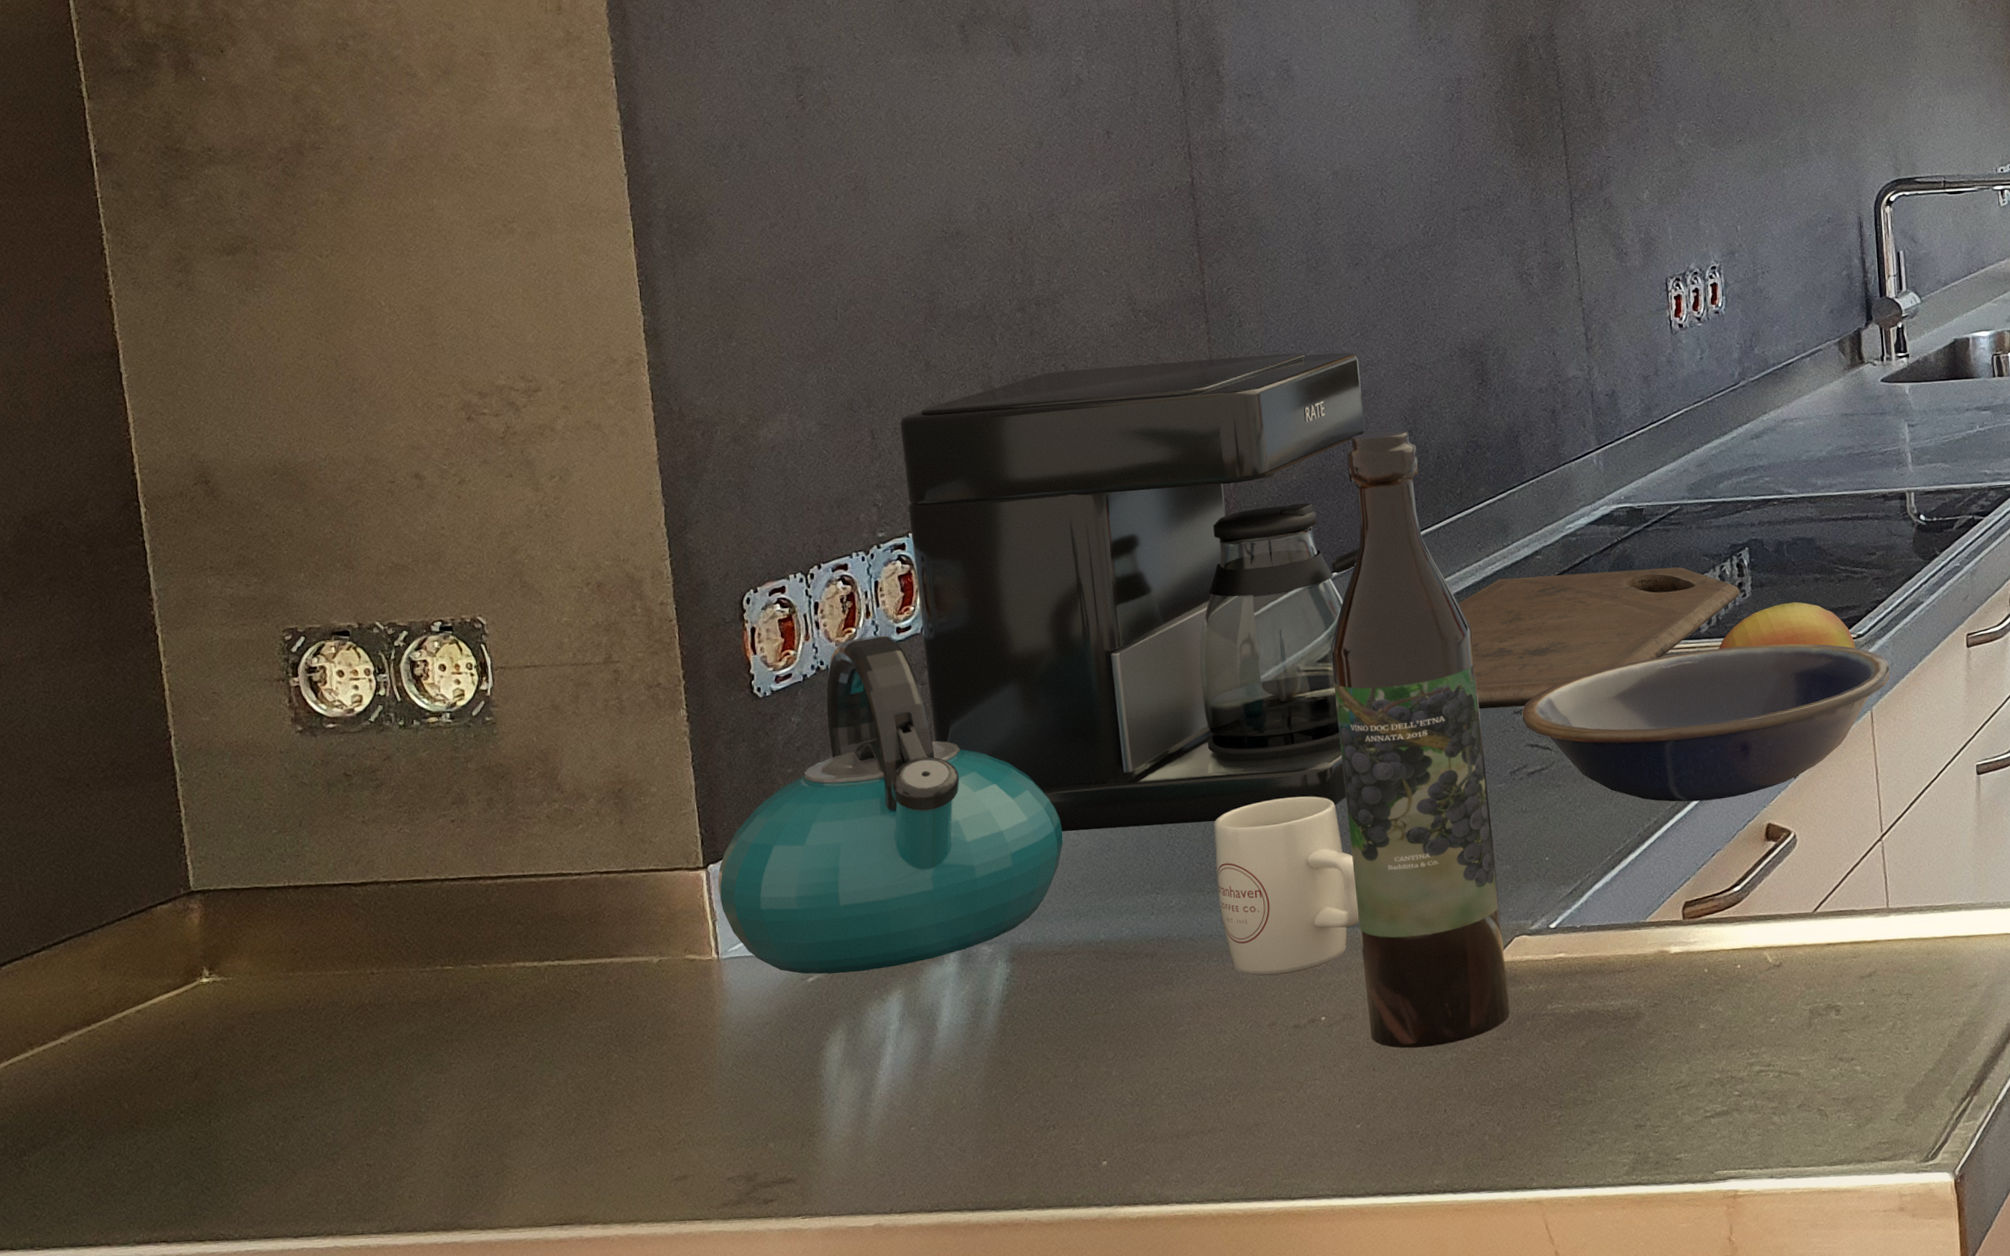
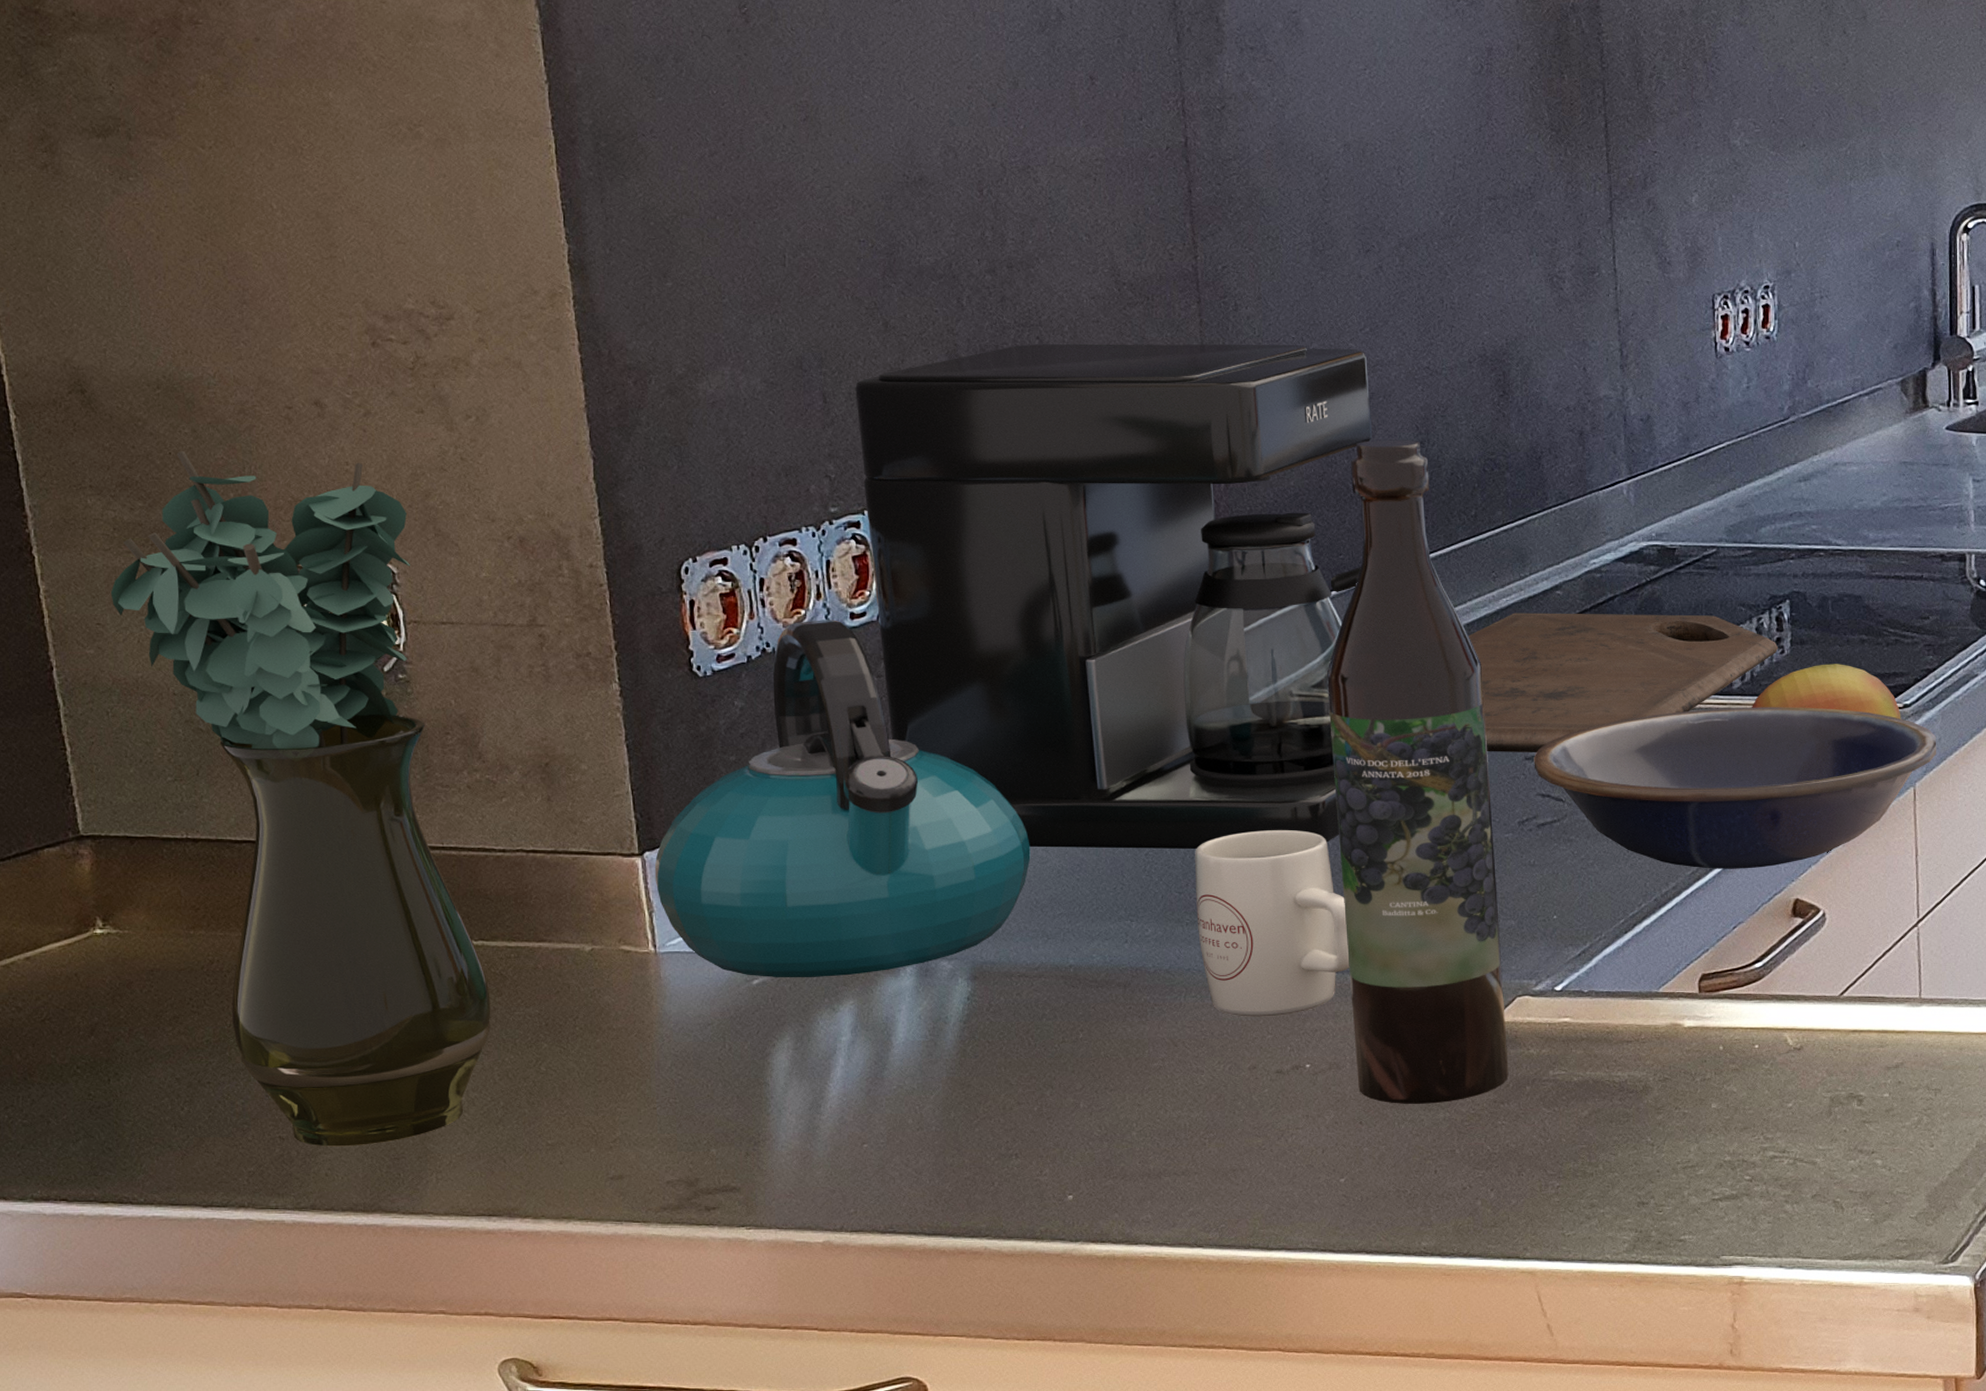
vase: none [226,526,566,1170] -> present [110,450,491,1147]

